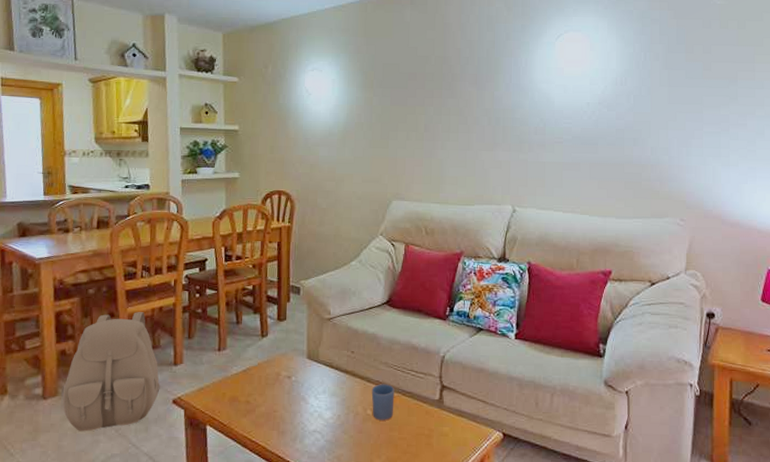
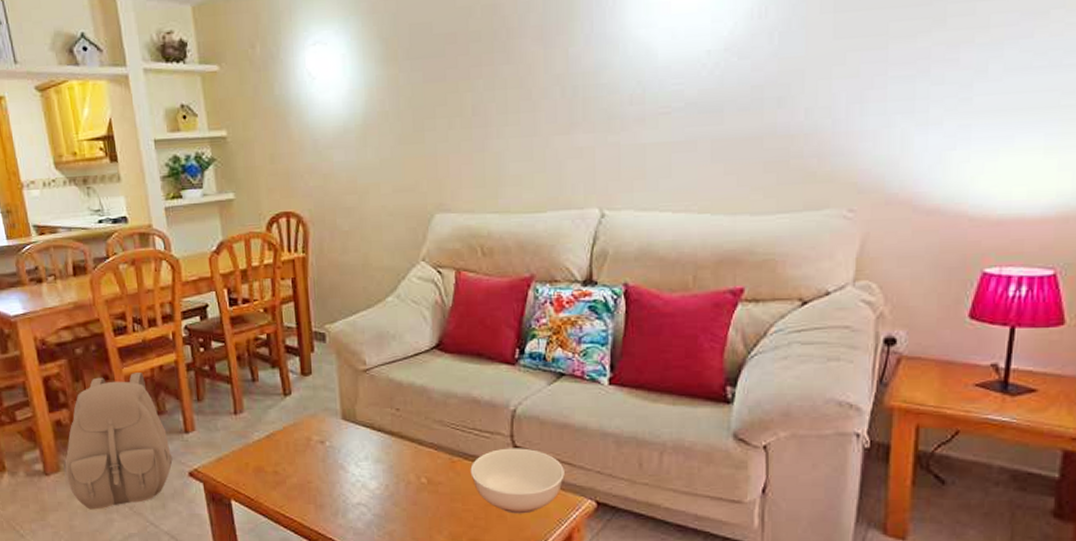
mug: present [371,384,395,421] -> none [424,446,455,490]
bowl: none [407,387,480,442] -> present [470,448,565,514]

